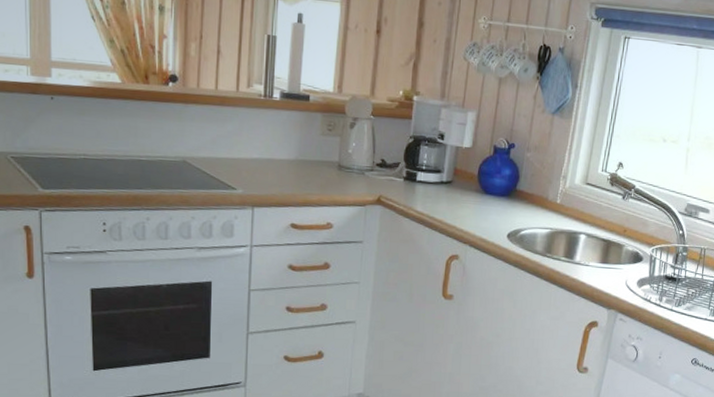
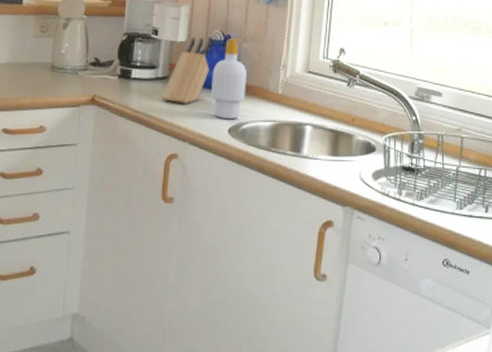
knife block: none [445,143,497,208] -> present [161,36,212,103]
soap bottle: none [492,147,528,225] -> present [210,39,246,119]

